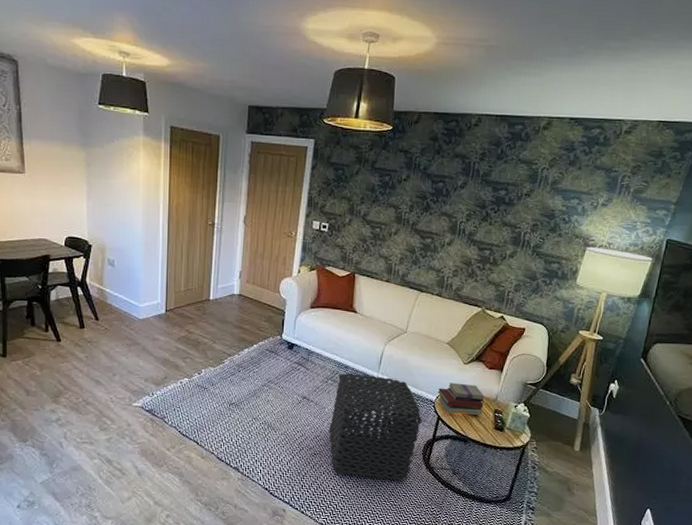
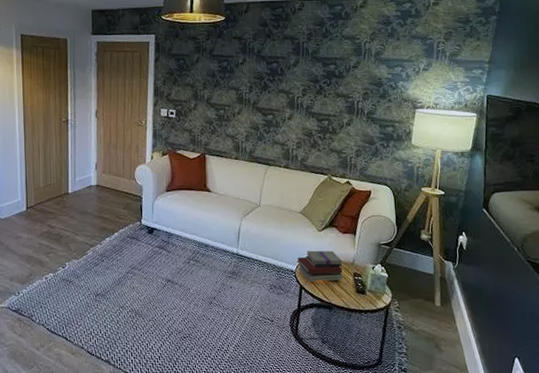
pouf: present [329,372,422,481] -> none [195,251,286,356]

